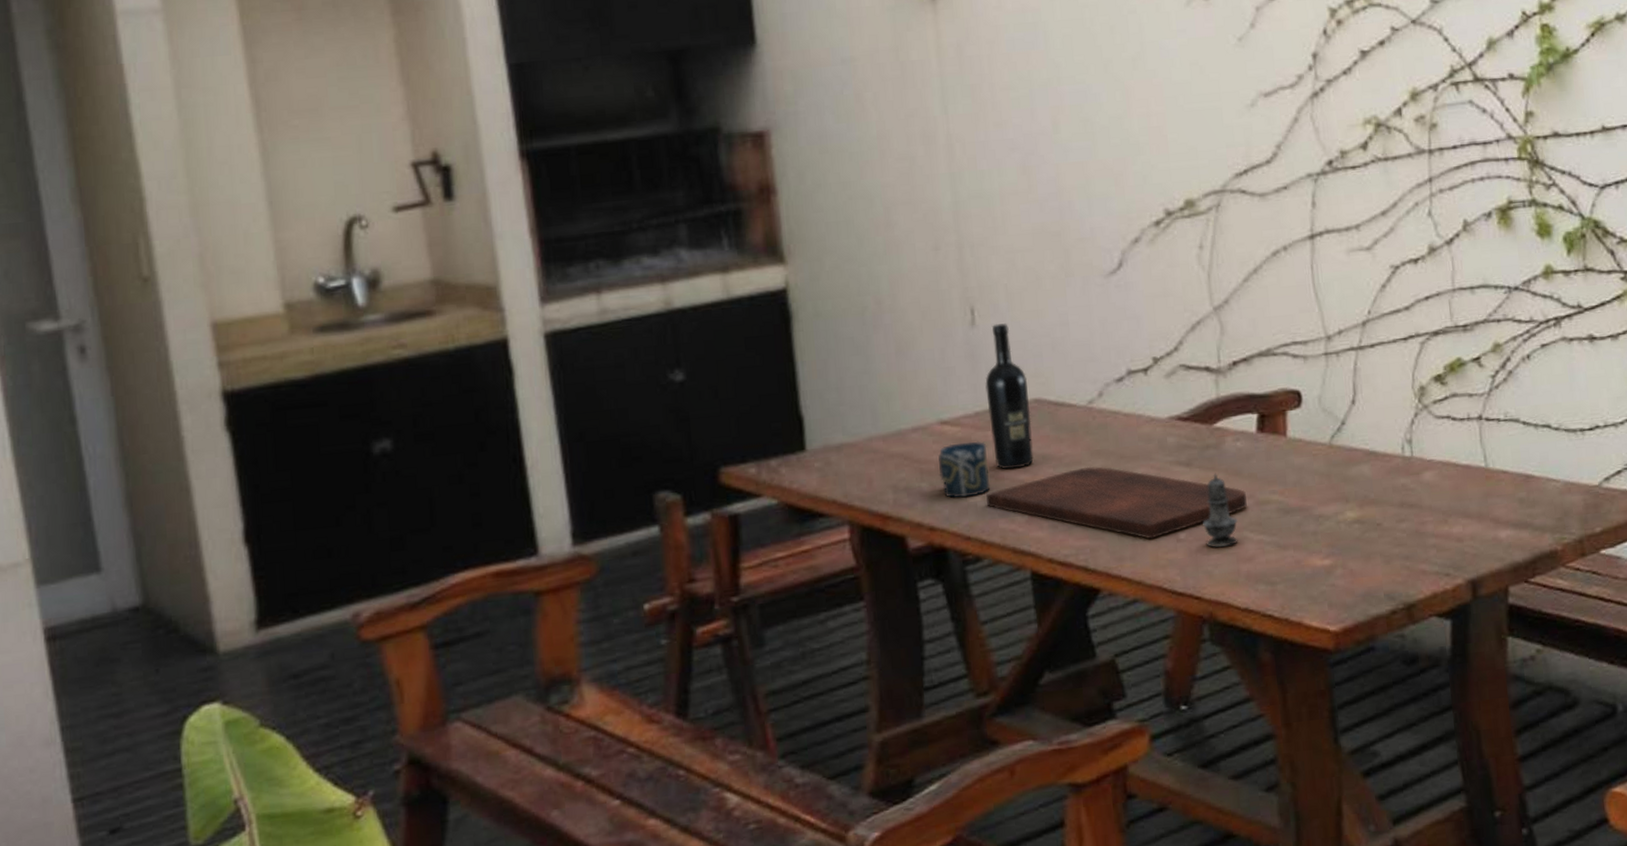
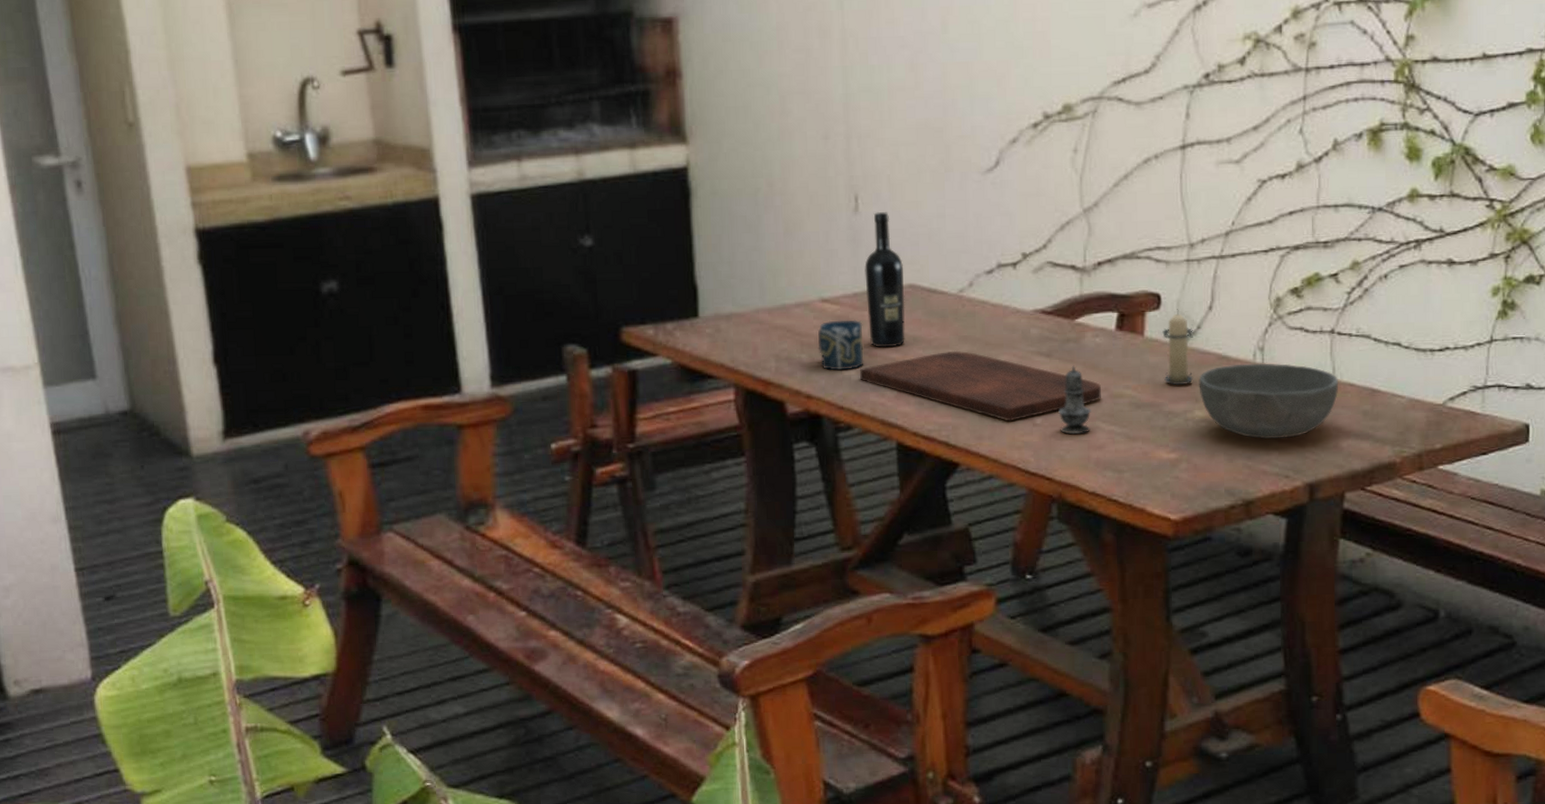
candle: none [1305,405,1342,487] -> present [1162,309,1194,386]
bowl: none [1347,455,1492,537] -> present [1198,363,1339,439]

